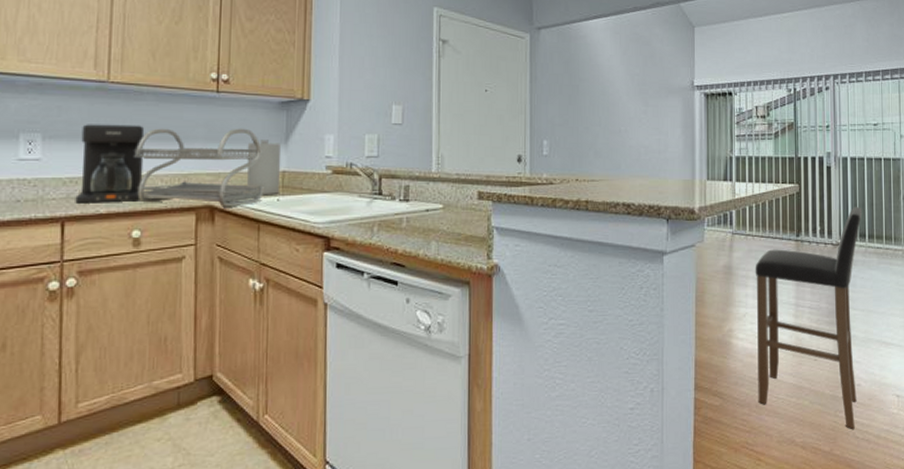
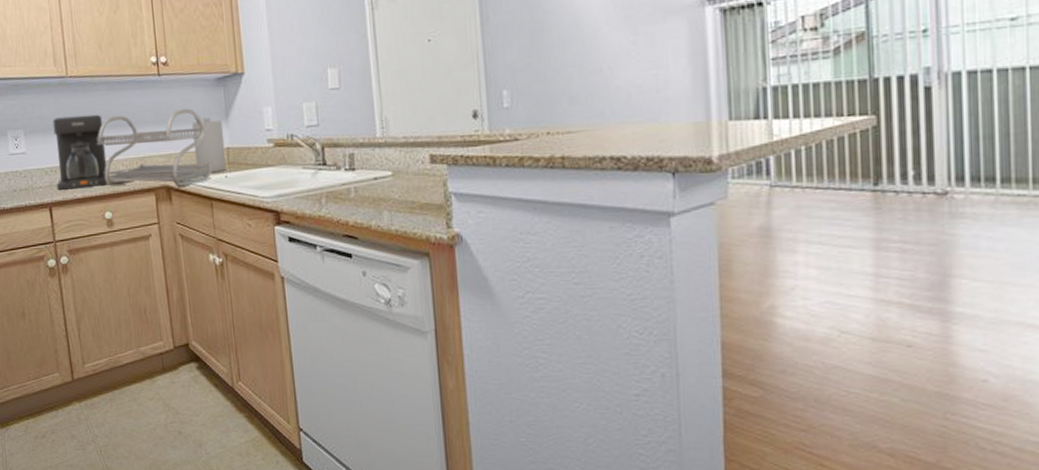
bar stool: present [755,206,863,430] -> none [807,138,990,439]

